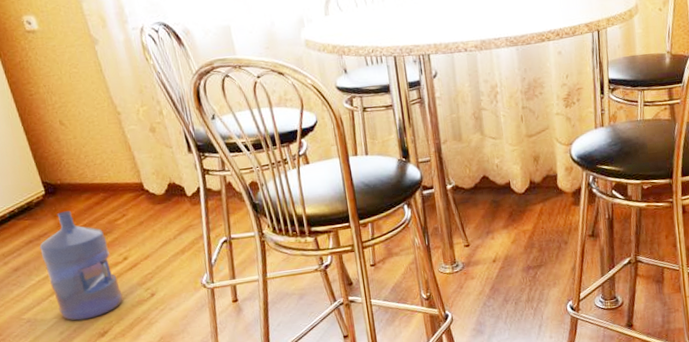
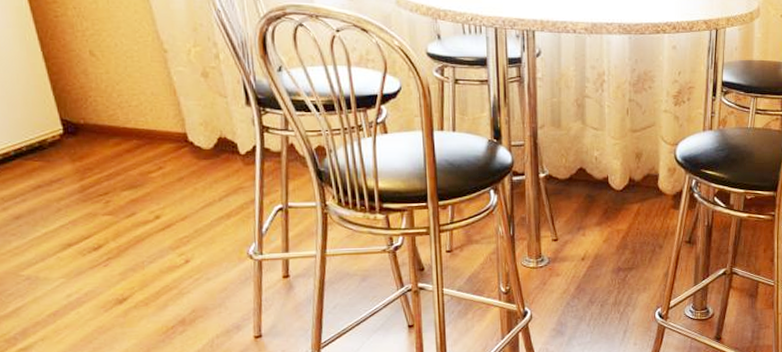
water jug: present [39,210,123,321] -> none [50,156,150,283]

